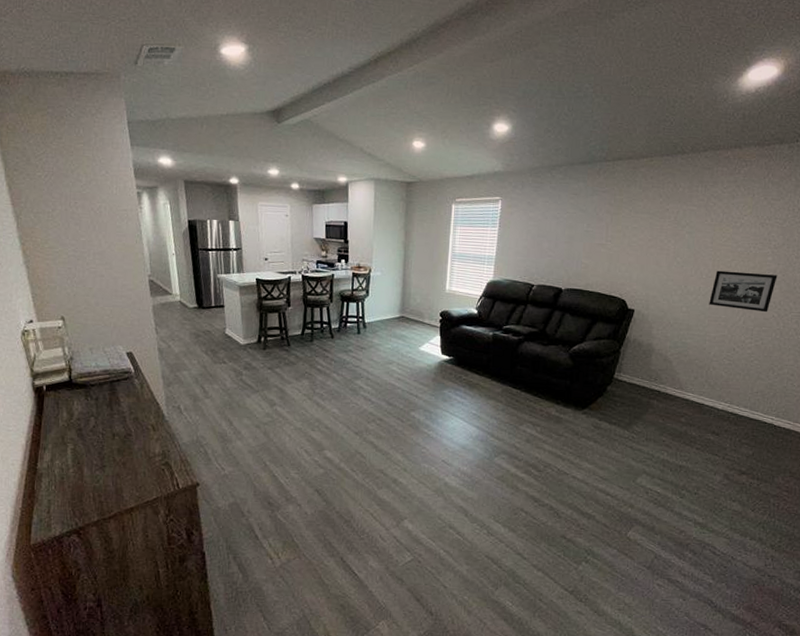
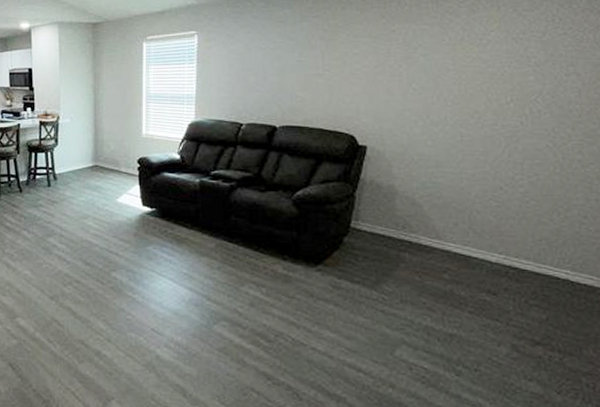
picture frame: present [709,270,778,313] -> none [460,96,545,142]

